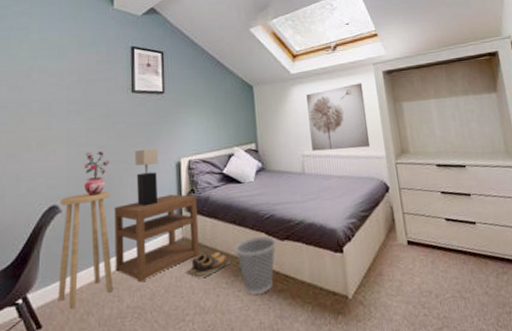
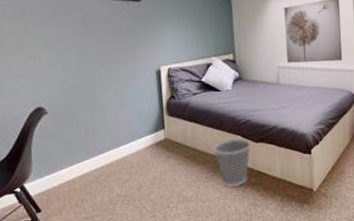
stool: present [58,190,113,310] -> none [45,95,103,198]
potted plant: present [84,151,110,196] -> none [65,57,90,99]
nightstand: present [114,194,200,283] -> none [98,99,181,176]
table lamp: present [135,148,159,206] -> none [114,56,140,110]
shoes: present [186,252,230,279] -> none [169,151,209,174]

